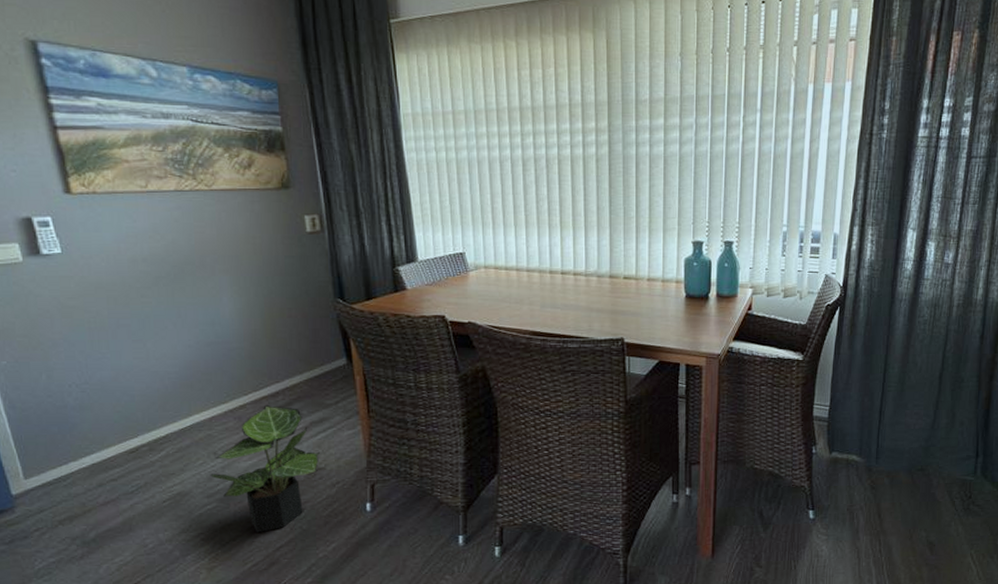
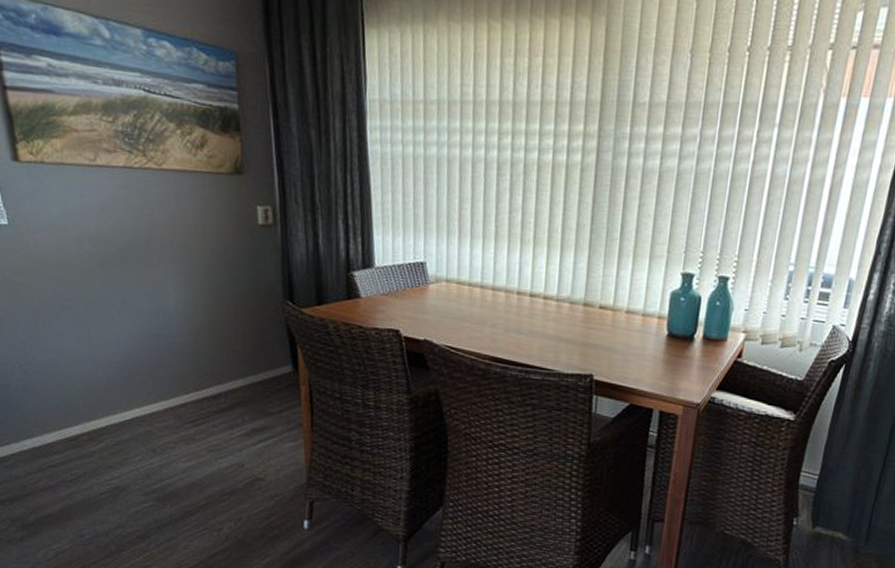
potted plant: present [210,405,320,534] -> none [148,407,260,538]

